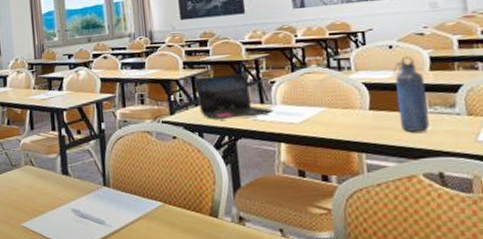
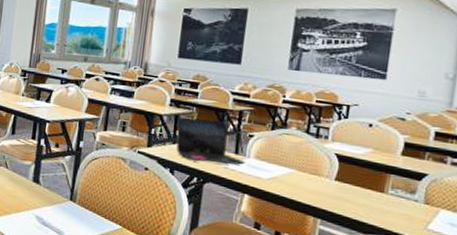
water bottle: present [393,56,430,131] -> none [359,137,394,210]

